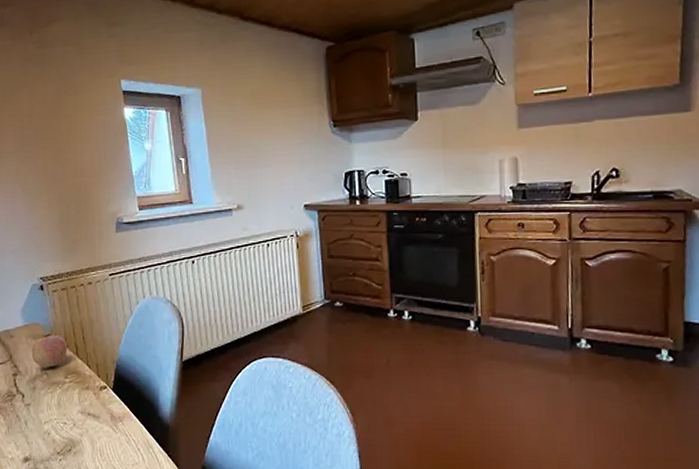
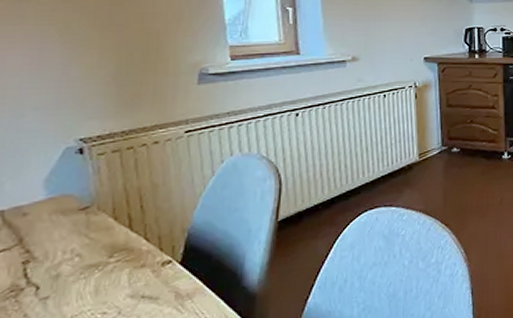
fruit: present [31,336,68,368] -> none [56,207,117,249]

